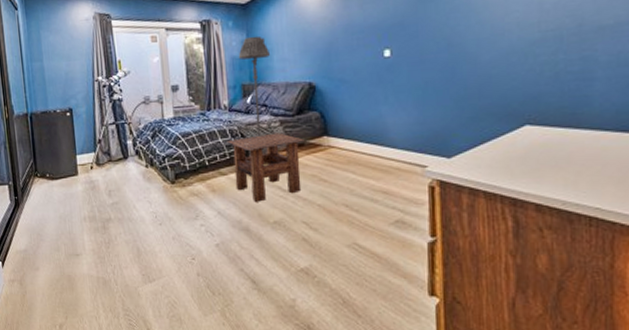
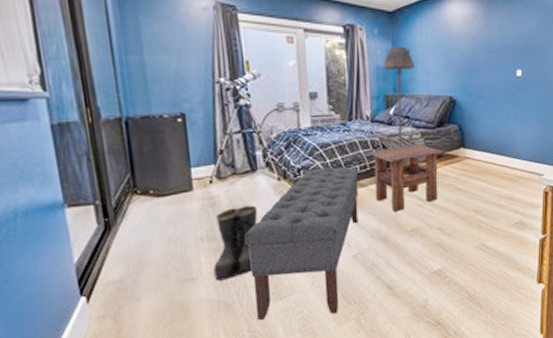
boots: none [94,190,130,258] -> present [214,205,258,281]
bench: none [118,155,220,302] -> present [244,166,359,321]

